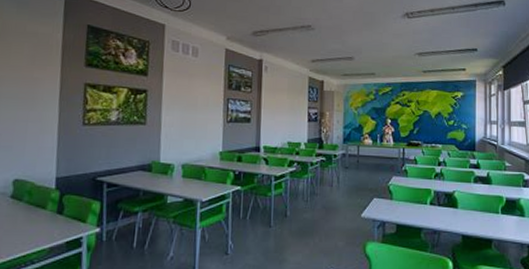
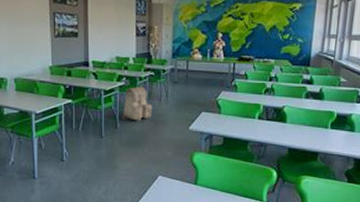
backpack: none [291,171,323,209] -> present [121,86,152,121]

